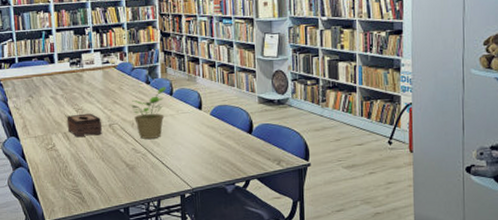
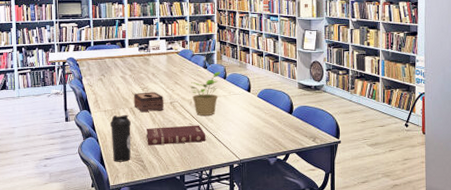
water bottle: none [42,140,67,195] -> present [110,114,131,162]
book: none [83,150,152,175] -> present [147,125,206,146]

